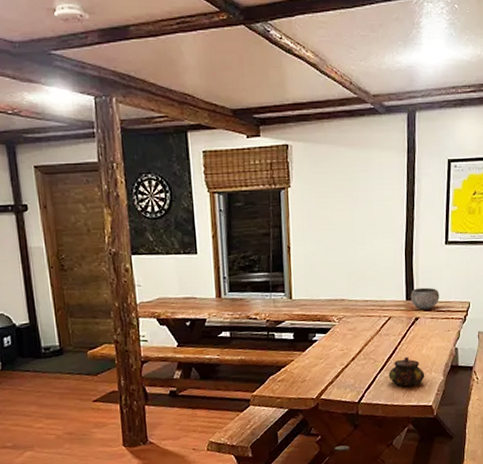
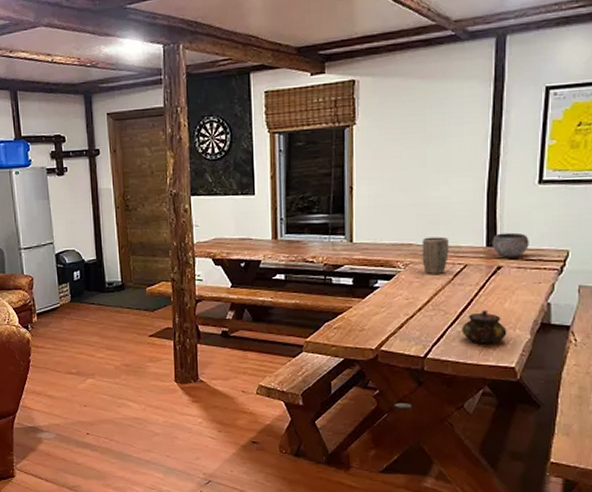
plant pot: none [352,292,376,327] -> present [422,237,449,275]

